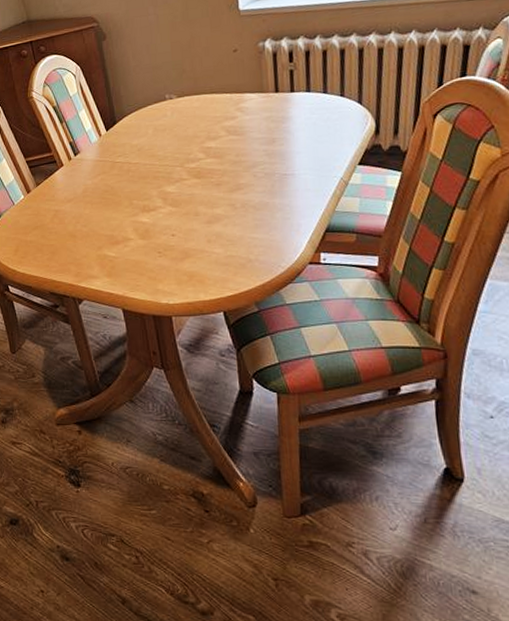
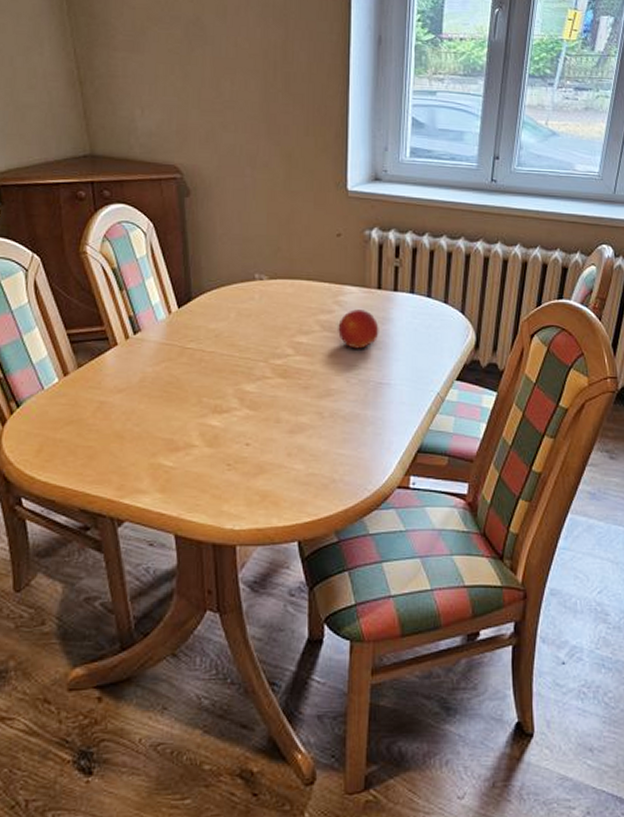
fruit: none [242,112,280,148] -> present [338,309,379,350]

